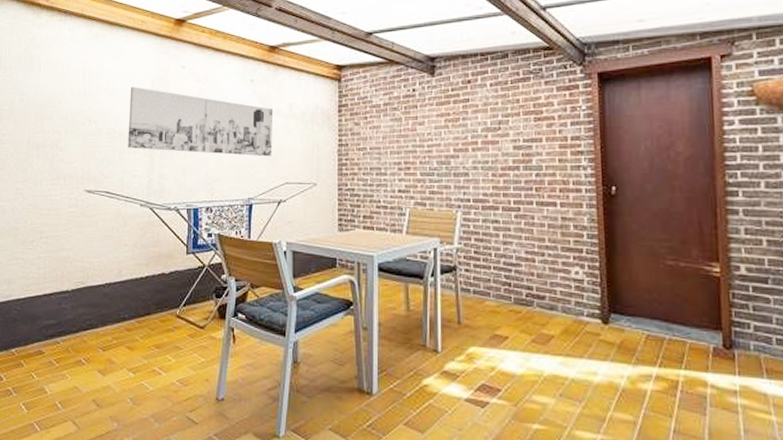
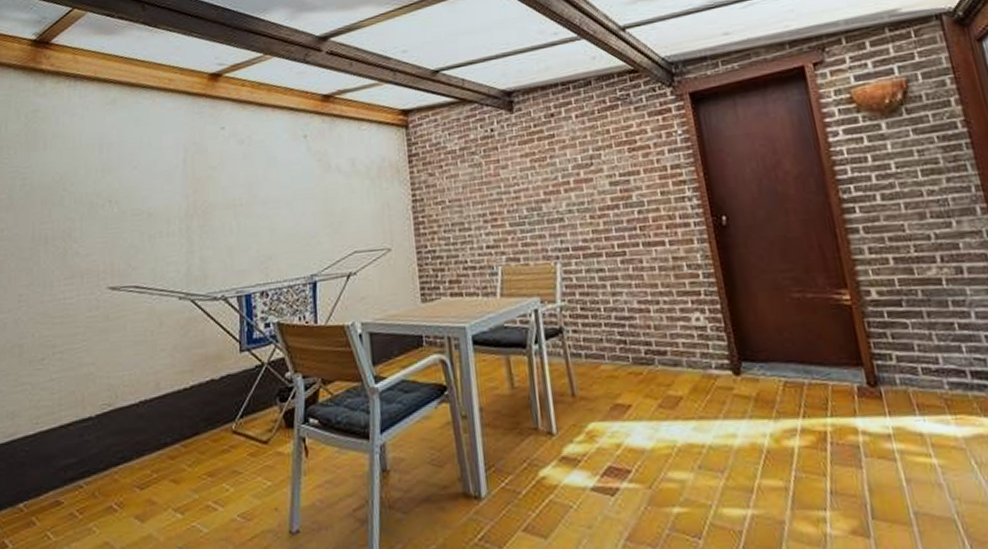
wall art: present [127,87,274,157] -> none [158,156,336,231]

